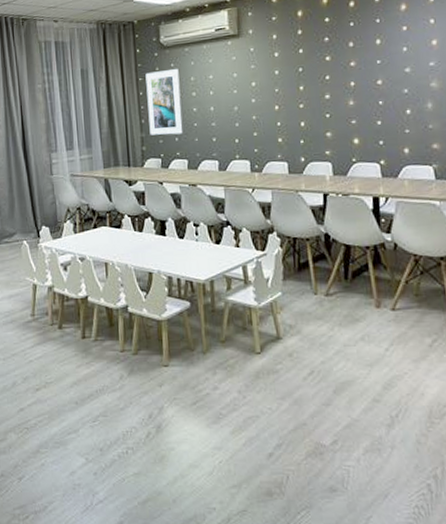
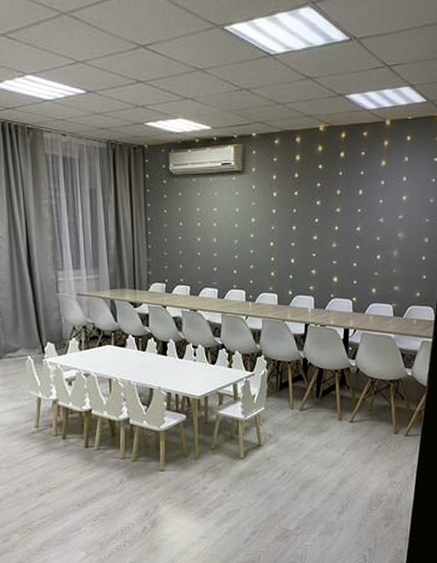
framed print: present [145,68,183,136] -> none [154,197,187,262]

